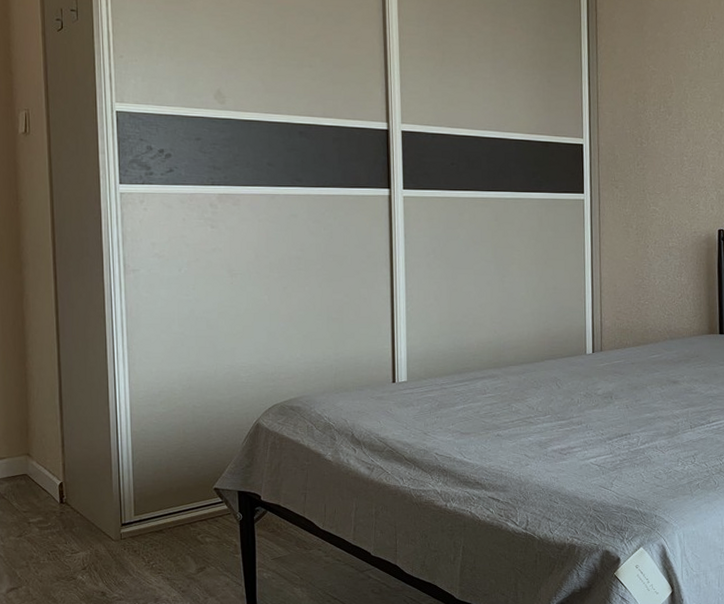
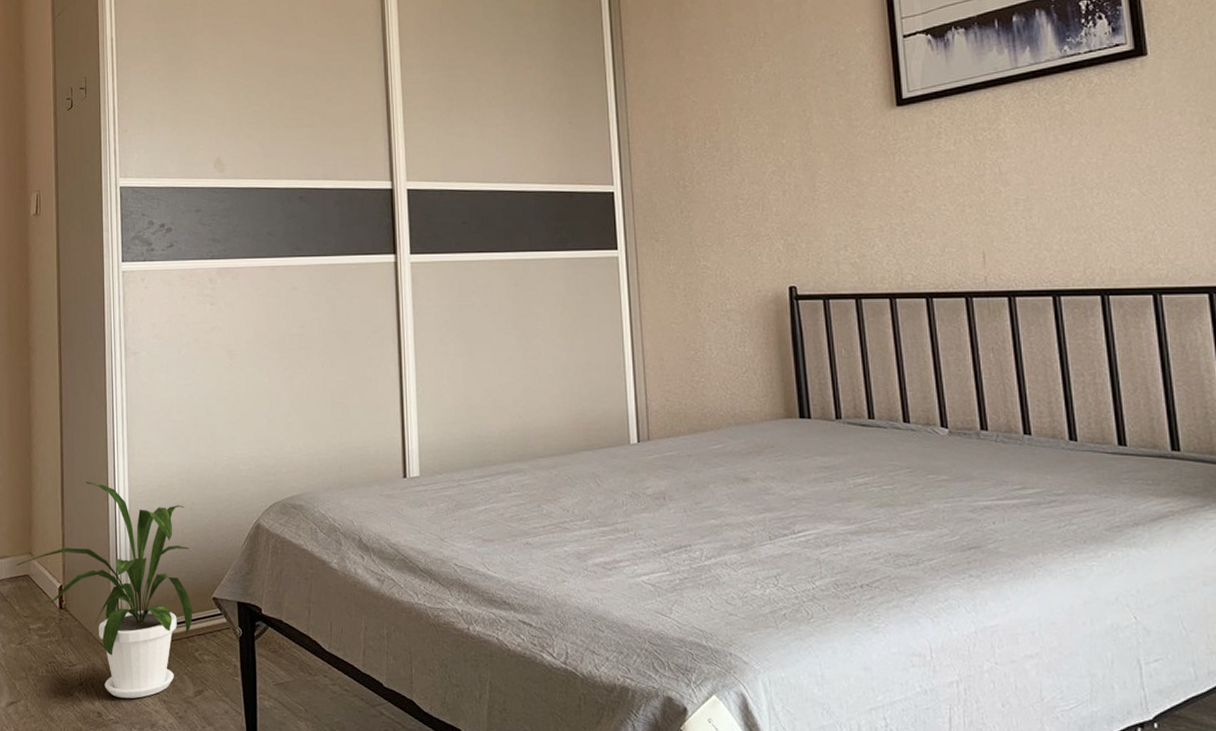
house plant: none [13,388,195,579] -> present [16,481,193,699]

